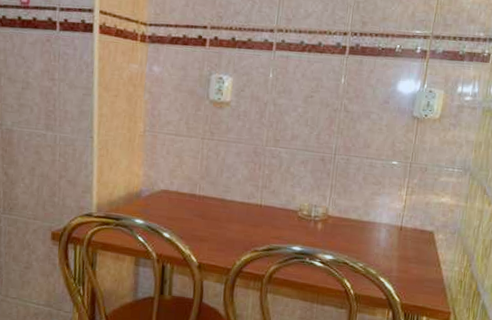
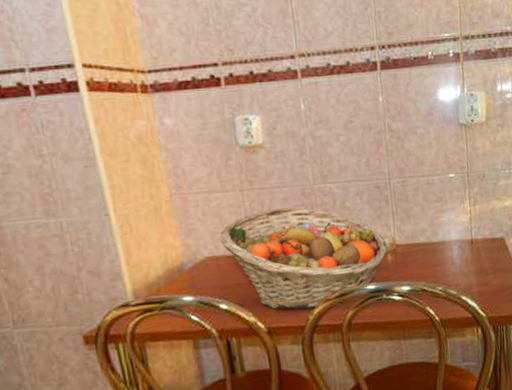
fruit basket: none [176,160,320,256] -> present [220,207,388,310]

